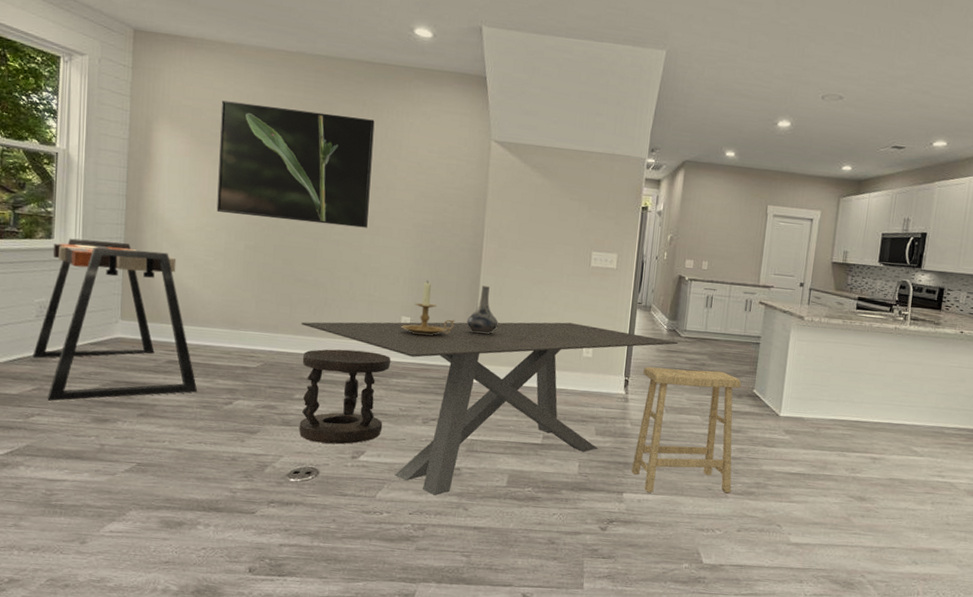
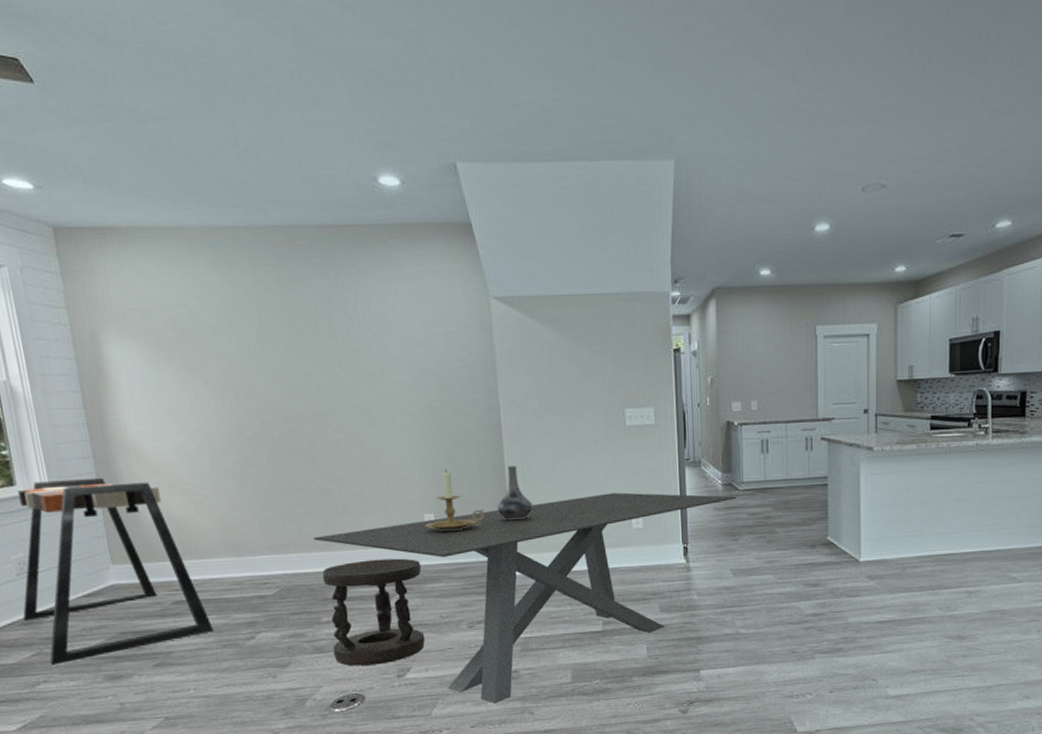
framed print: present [216,100,375,228] -> none [172,293,367,427]
stool: present [632,366,742,494] -> none [702,522,818,666]

